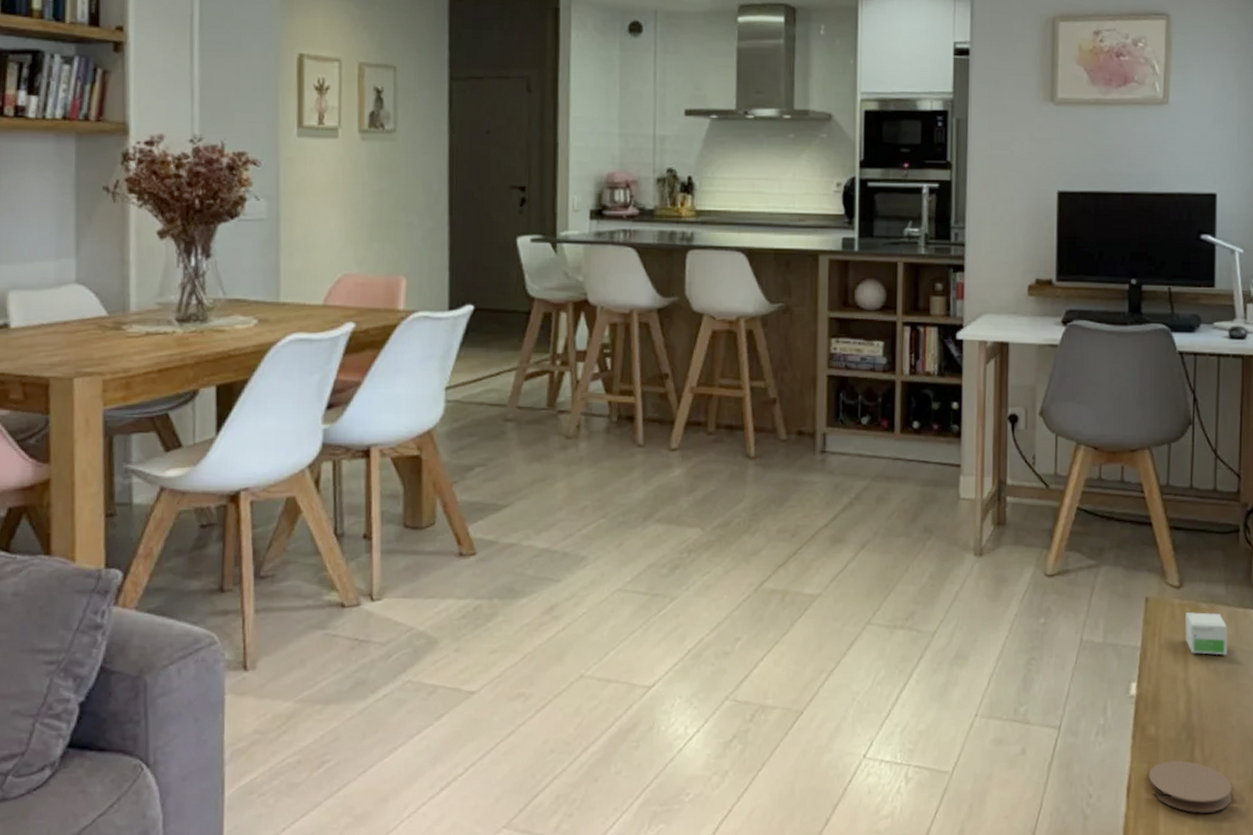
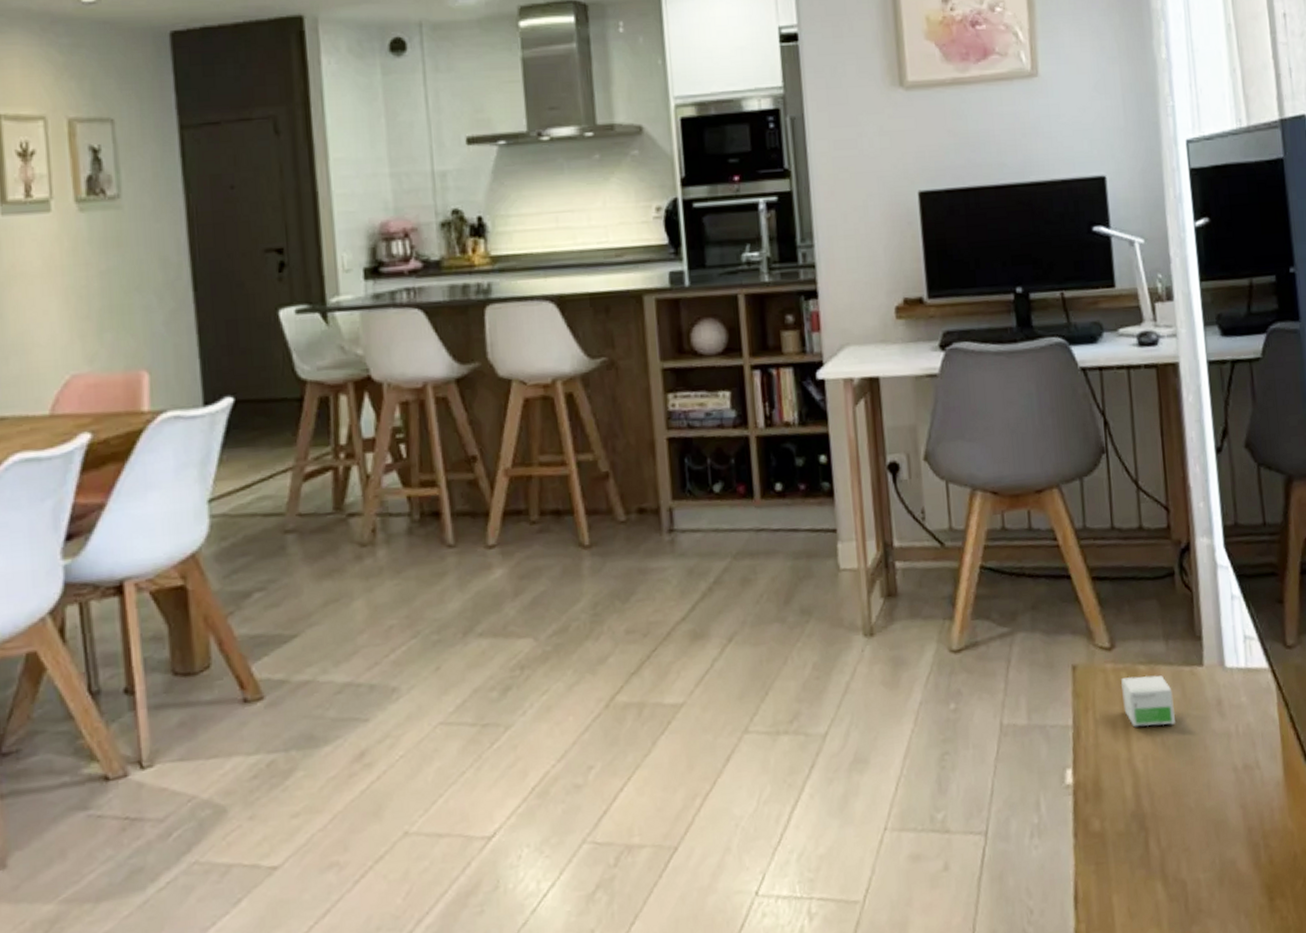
coaster: present [1149,759,1233,813] -> none [1098,856,1200,918]

